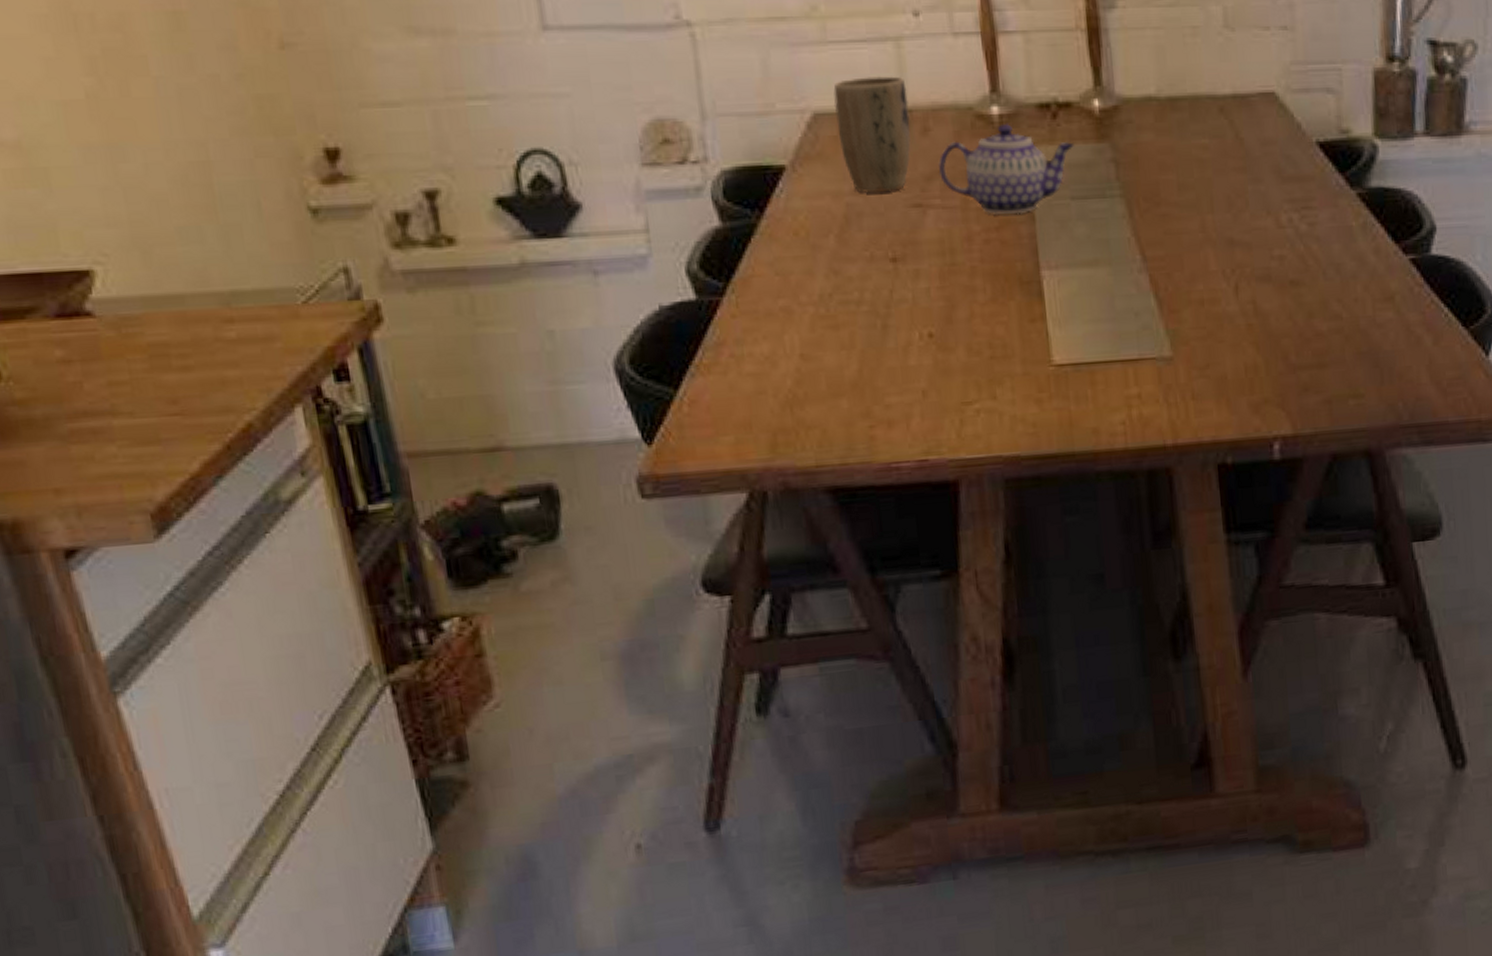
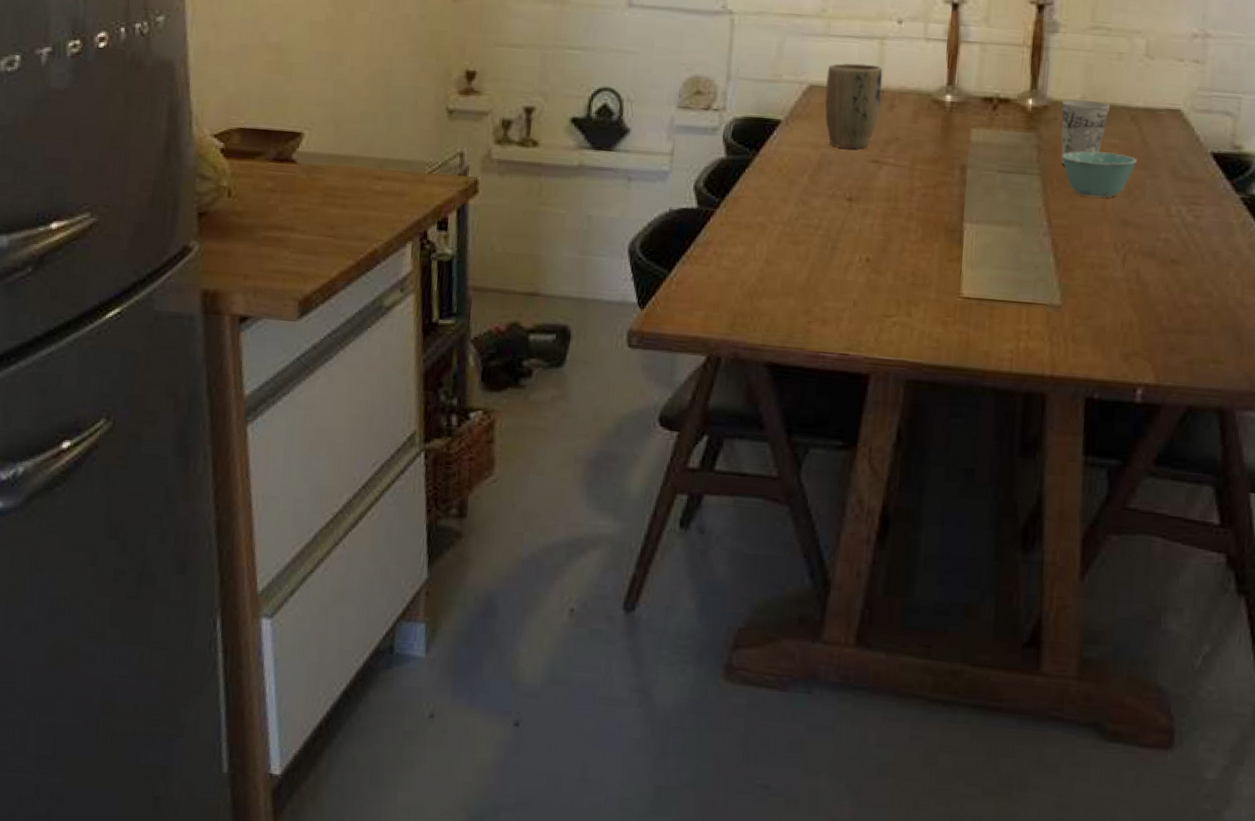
teapot: present [938,123,1074,215] -> none [896,108,1007,178]
cup: none [1134,92,1192,181] -> present [1061,99,1110,166]
bowl: none [1145,156,1233,216] -> present [1062,151,1137,198]

